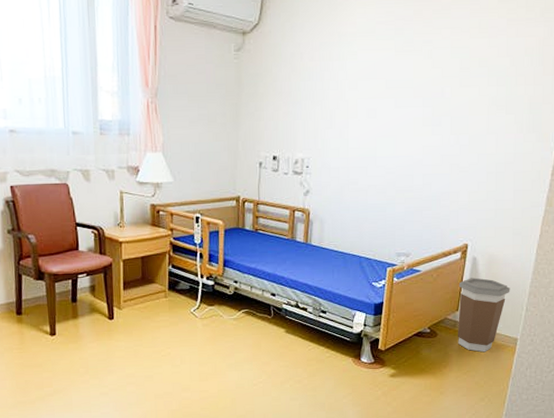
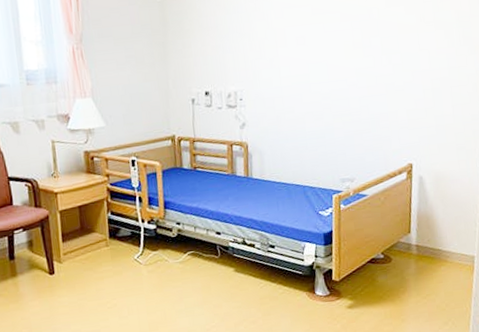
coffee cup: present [458,278,510,353] -> none [407,197,461,274]

